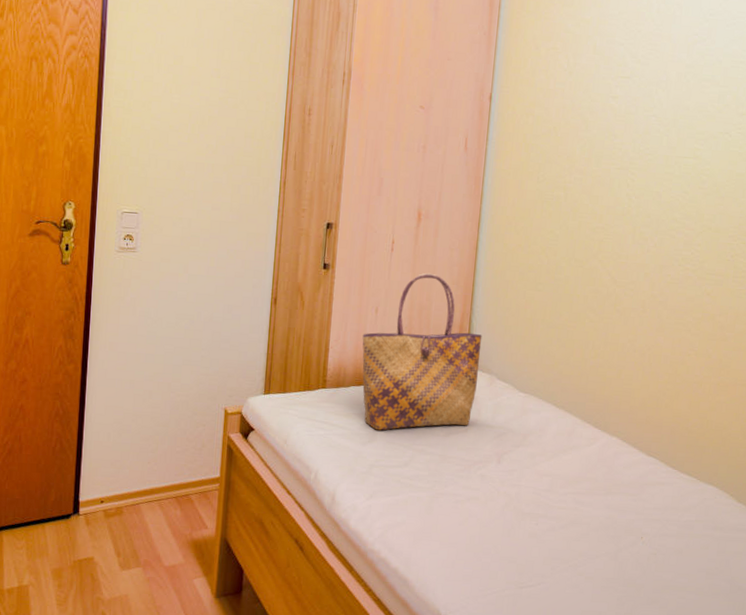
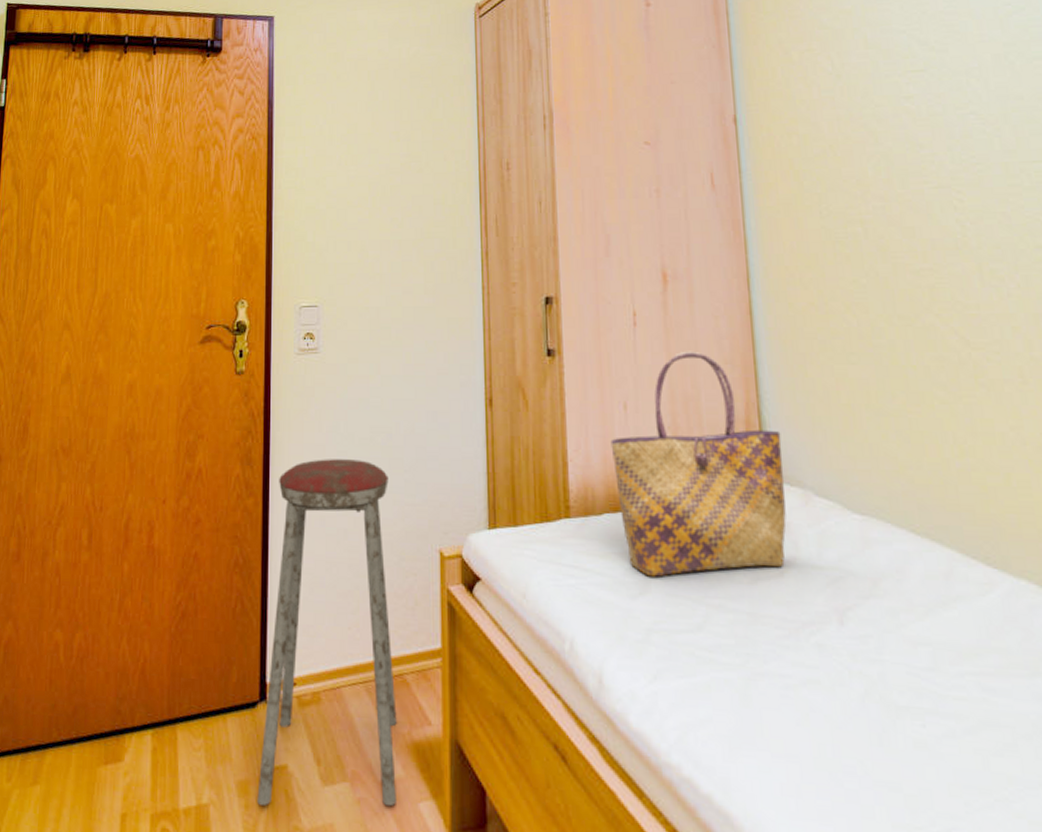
music stool: none [68,337,189,585] -> present [257,459,397,807]

